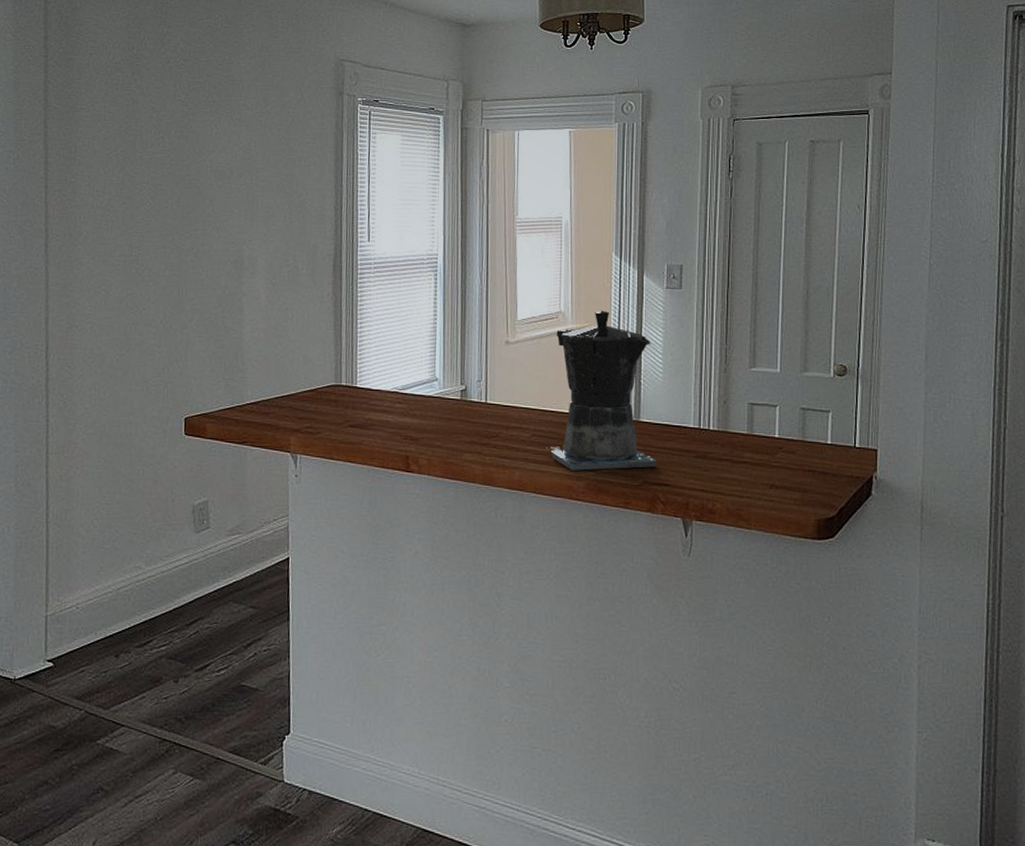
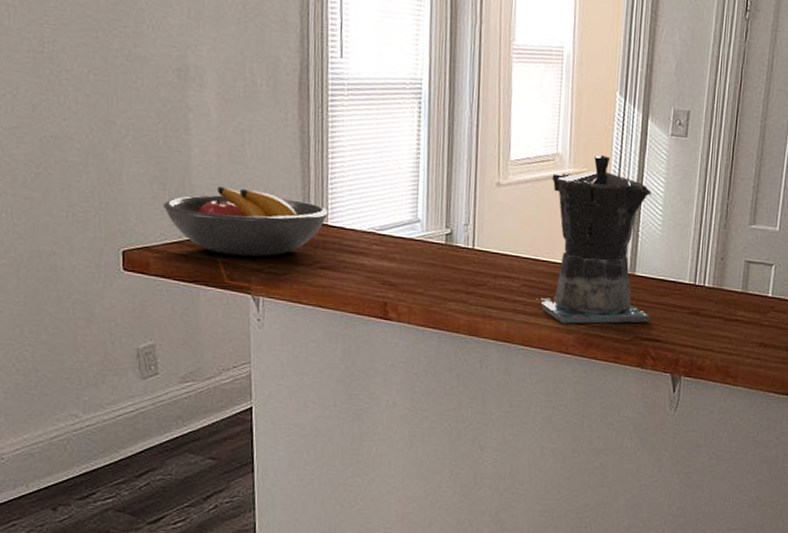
fruit bowl: none [219,358,357,419] -> present [163,186,329,257]

